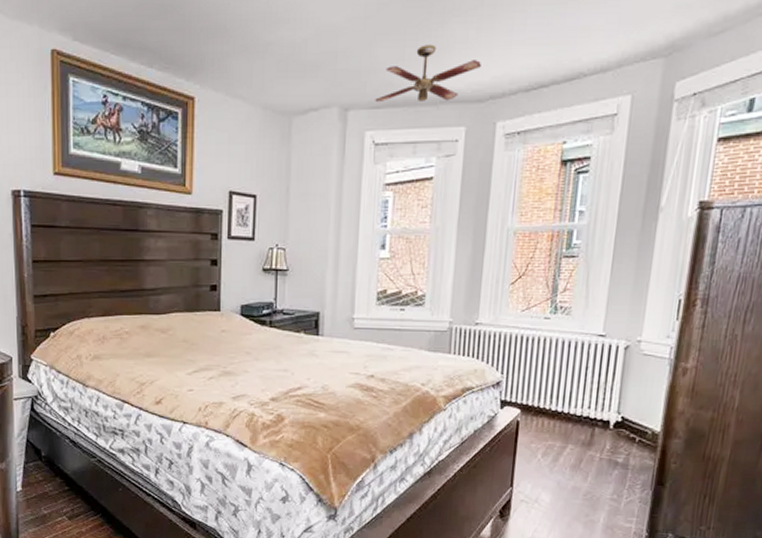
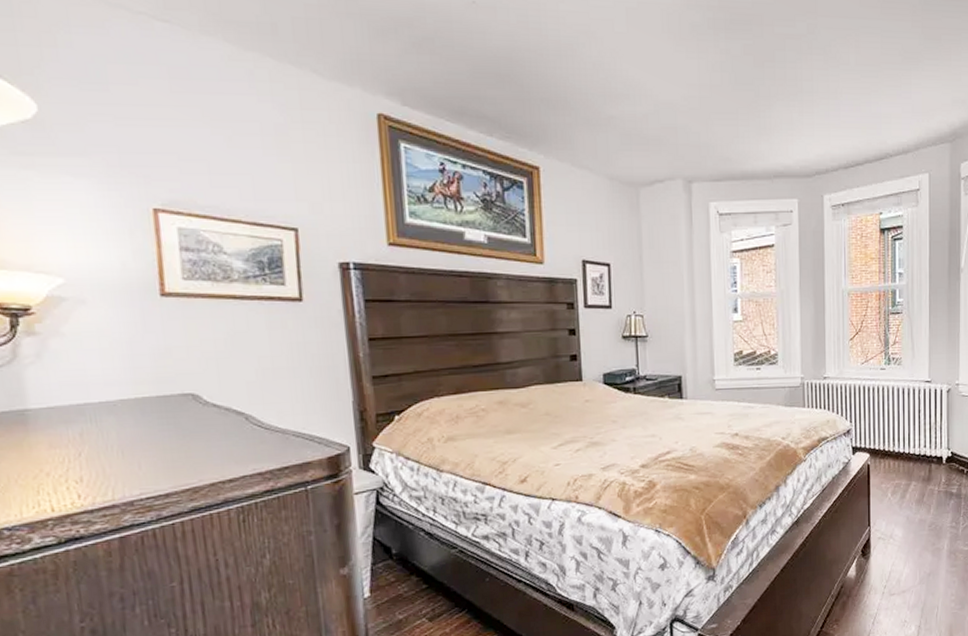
ceiling fan: present [375,44,481,102] -> none [716,124,806,175]

